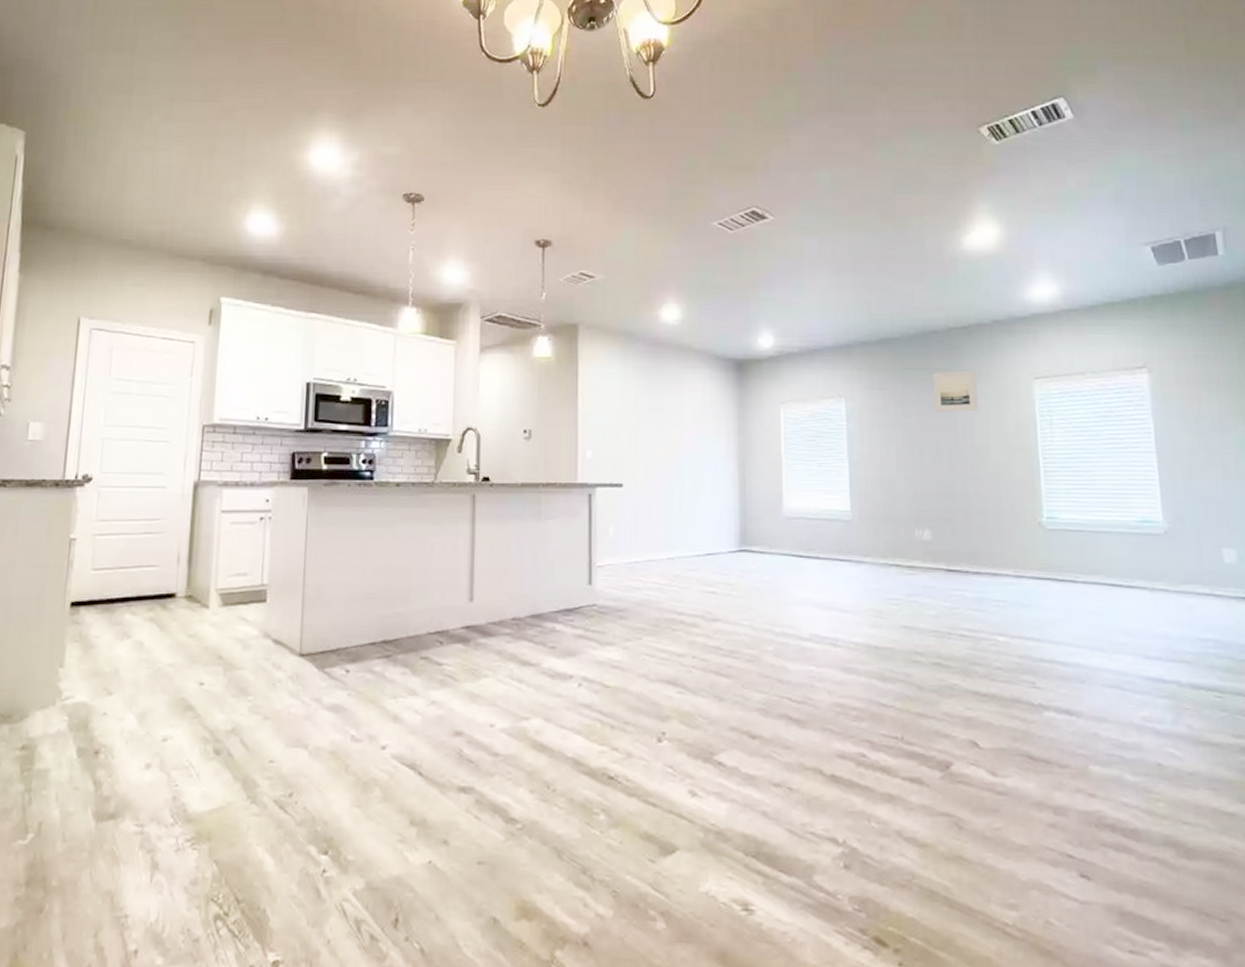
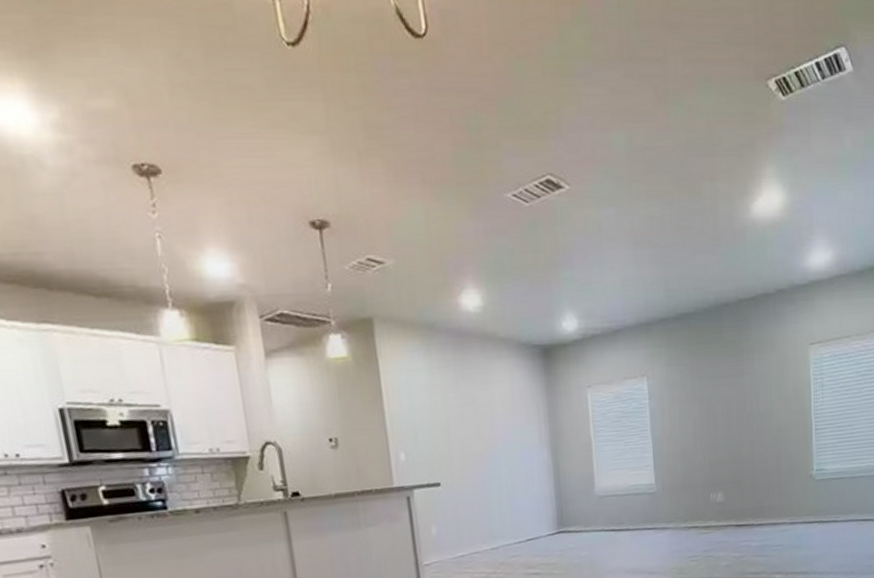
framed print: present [932,370,979,412] -> none [724,340,764,383]

